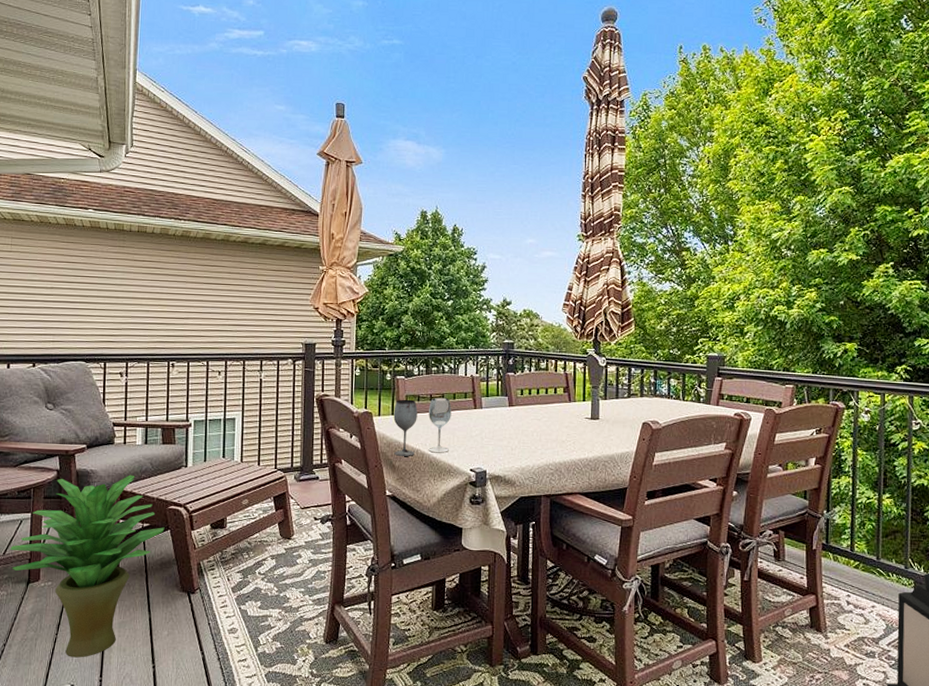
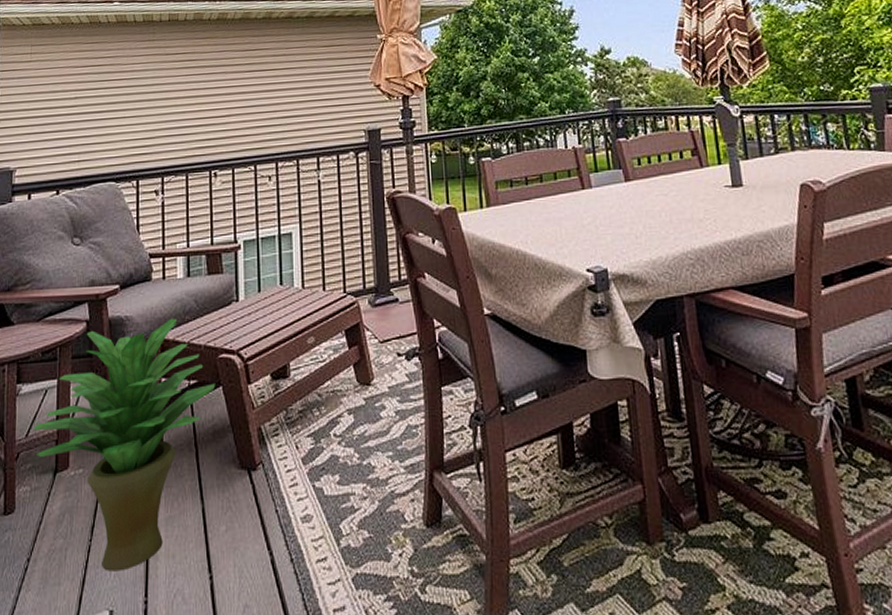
wineglass: present [393,397,452,457] -> none [482,179,557,262]

